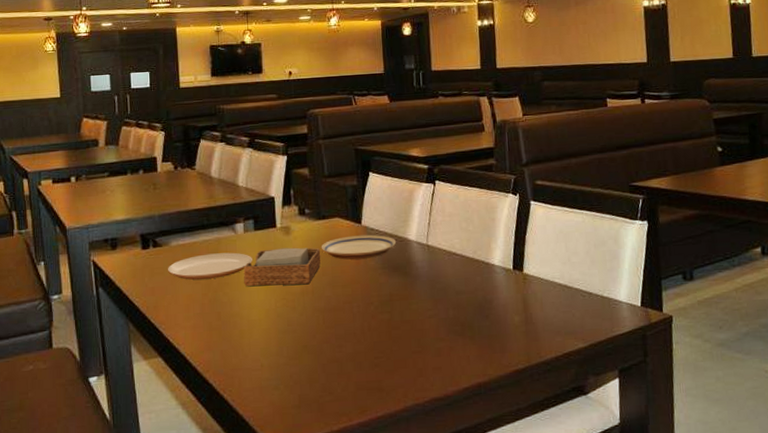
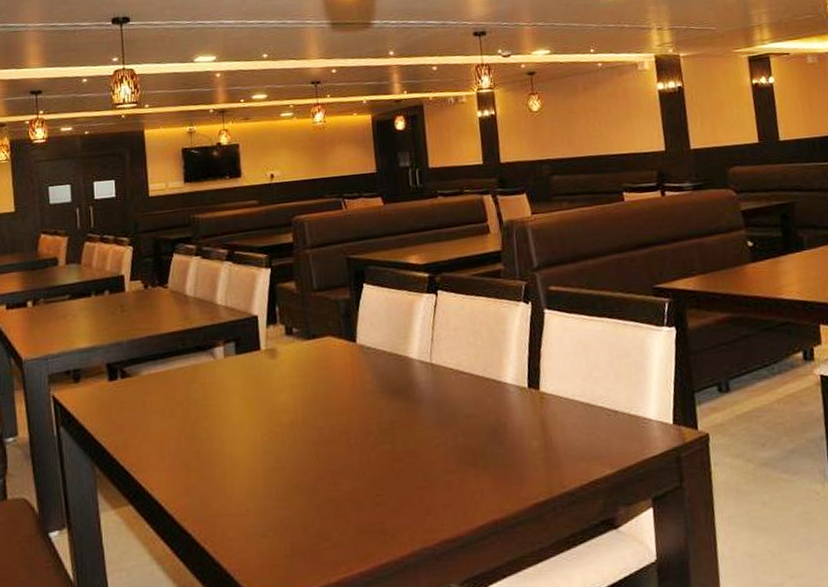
plate: present [168,252,253,280] -> none [138,380,235,414]
napkin holder: present [243,247,321,287] -> none [224,371,312,419]
plate: present [321,234,397,260] -> none [311,354,397,384]

